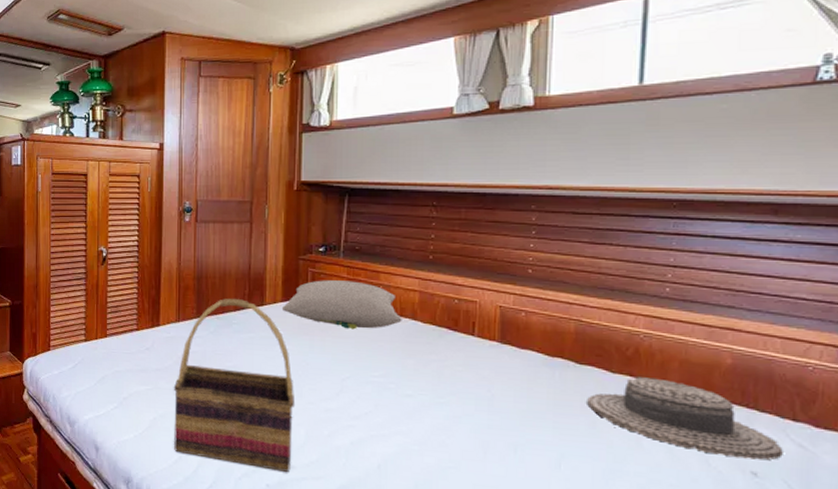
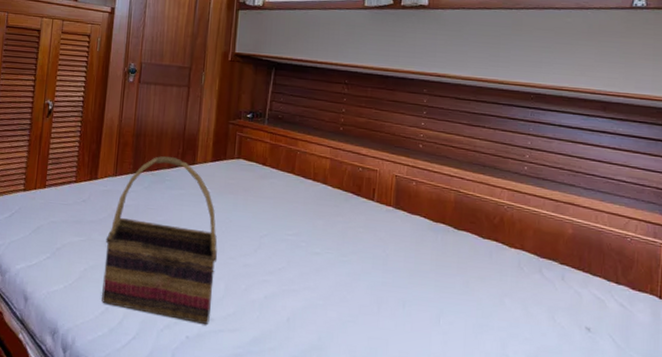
pillow: present [283,280,402,330] -> none [212,143,315,191]
boater hat: present [587,377,783,460] -> none [462,242,609,317]

